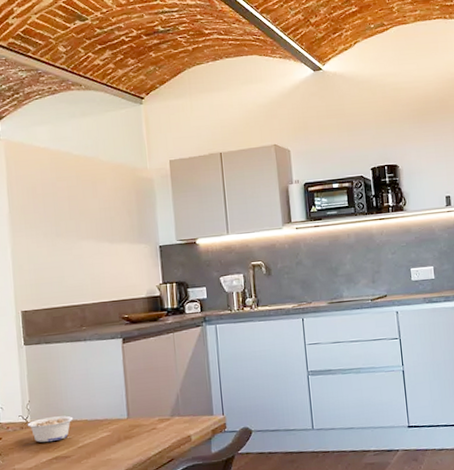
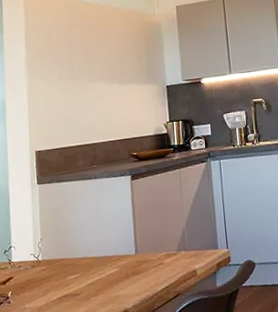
legume: present [27,415,74,443] -> none [38,253,83,281]

